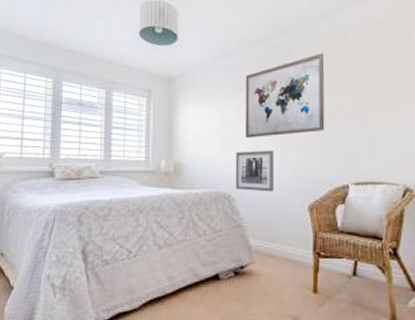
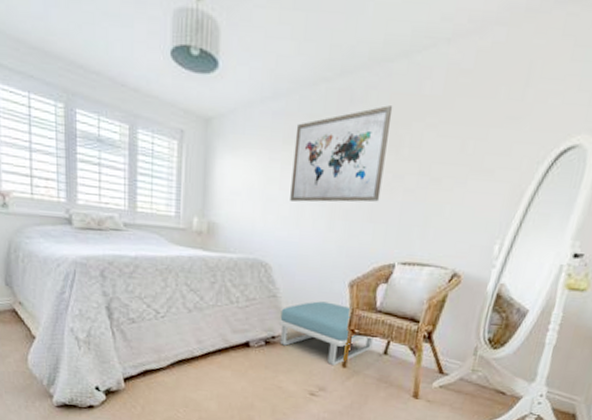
wall art: present [235,150,275,192] -> none [273,215,320,264]
footstool: none [247,227,340,293] -> present [279,301,374,366]

